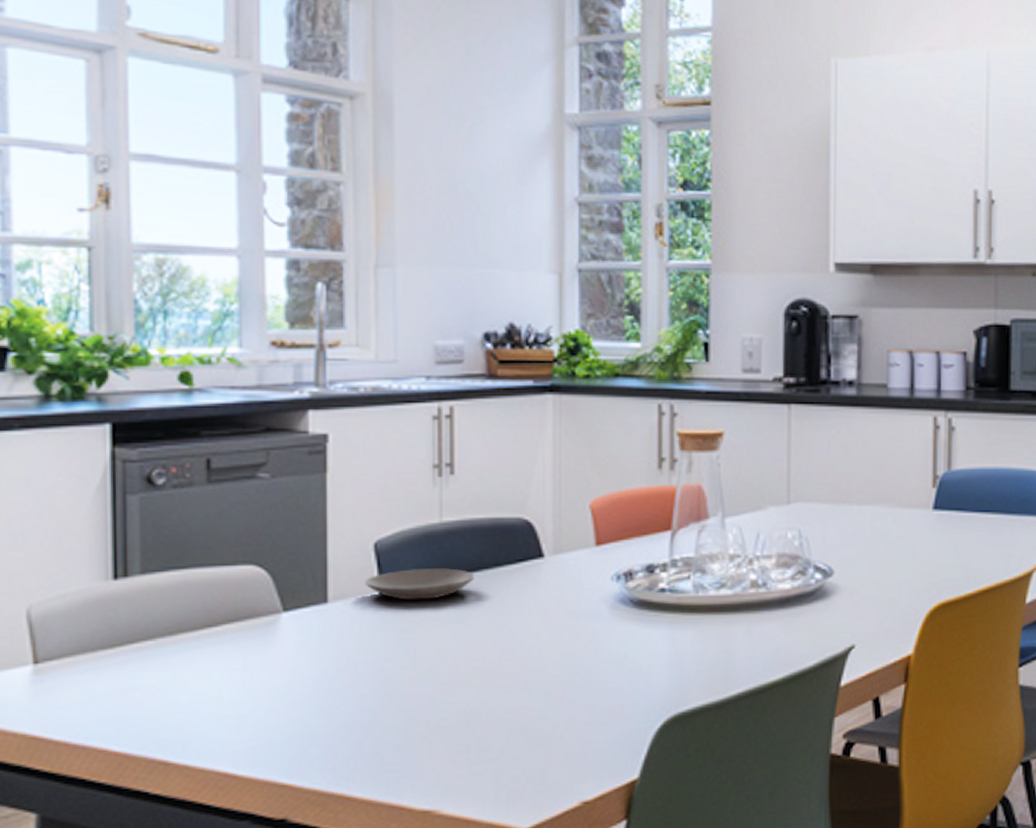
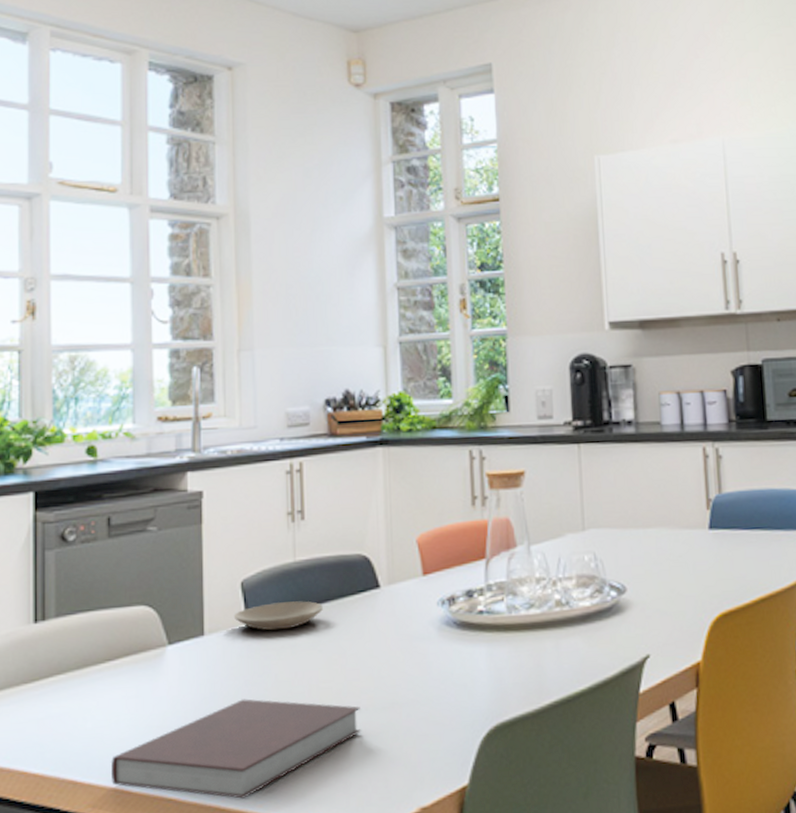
notebook: none [211,676,517,787] -> present [110,698,362,799]

